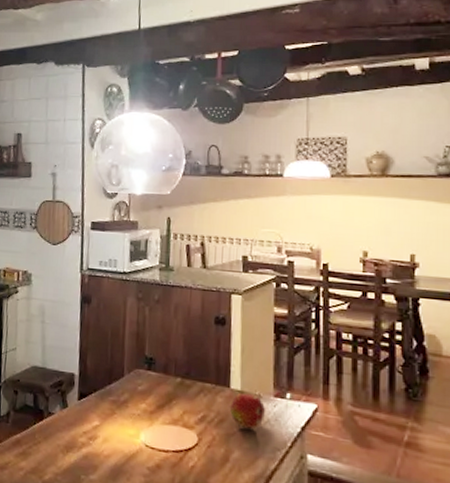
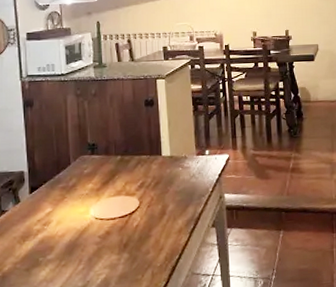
fruit: present [229,393,265,429] -> none [162,156,191,185]

